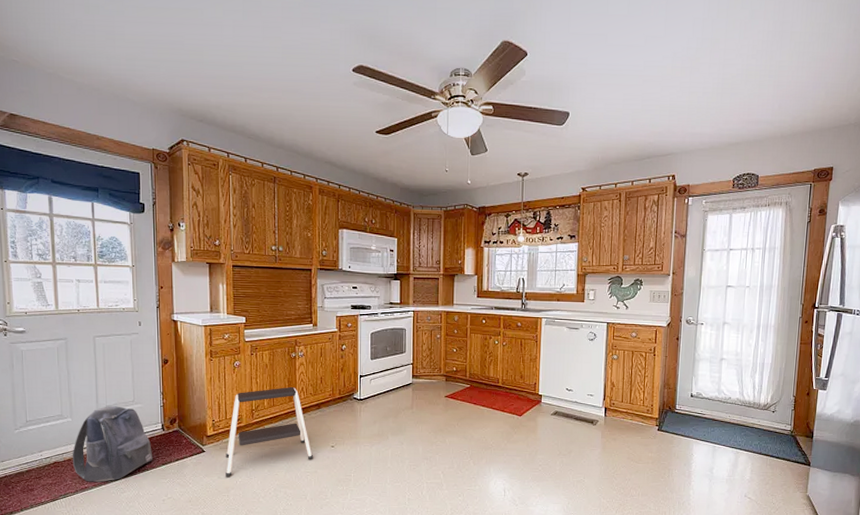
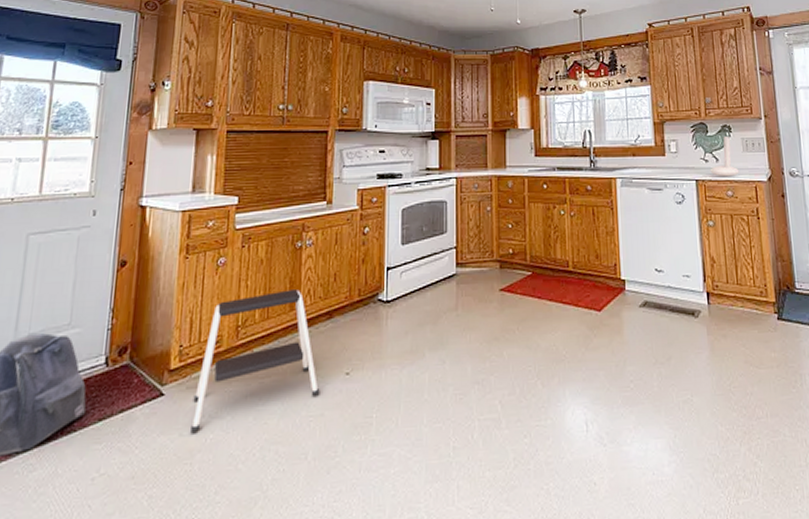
paper towel holder: none [620,289,644,322] -> present [710,137,740,177]

